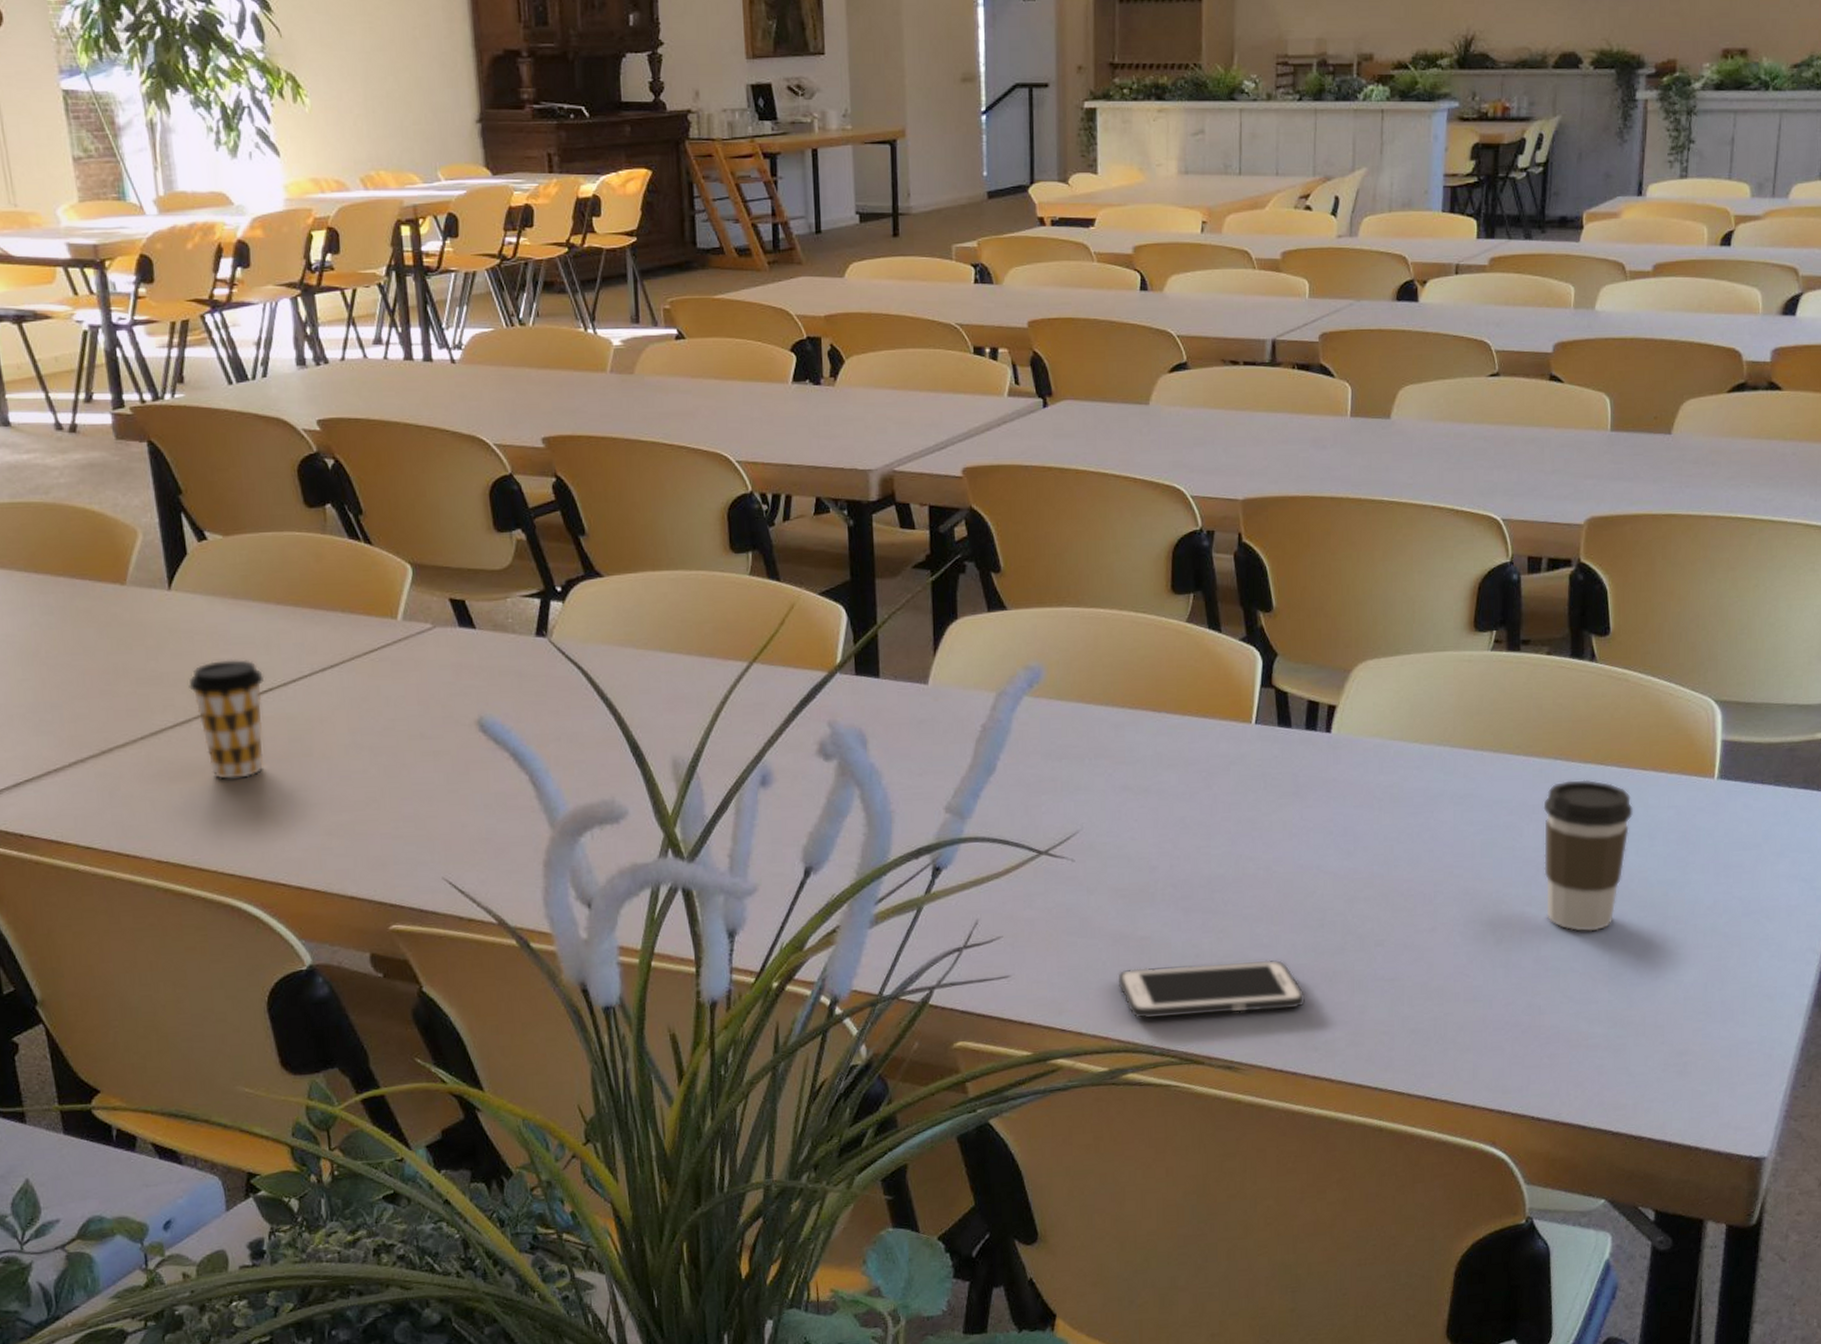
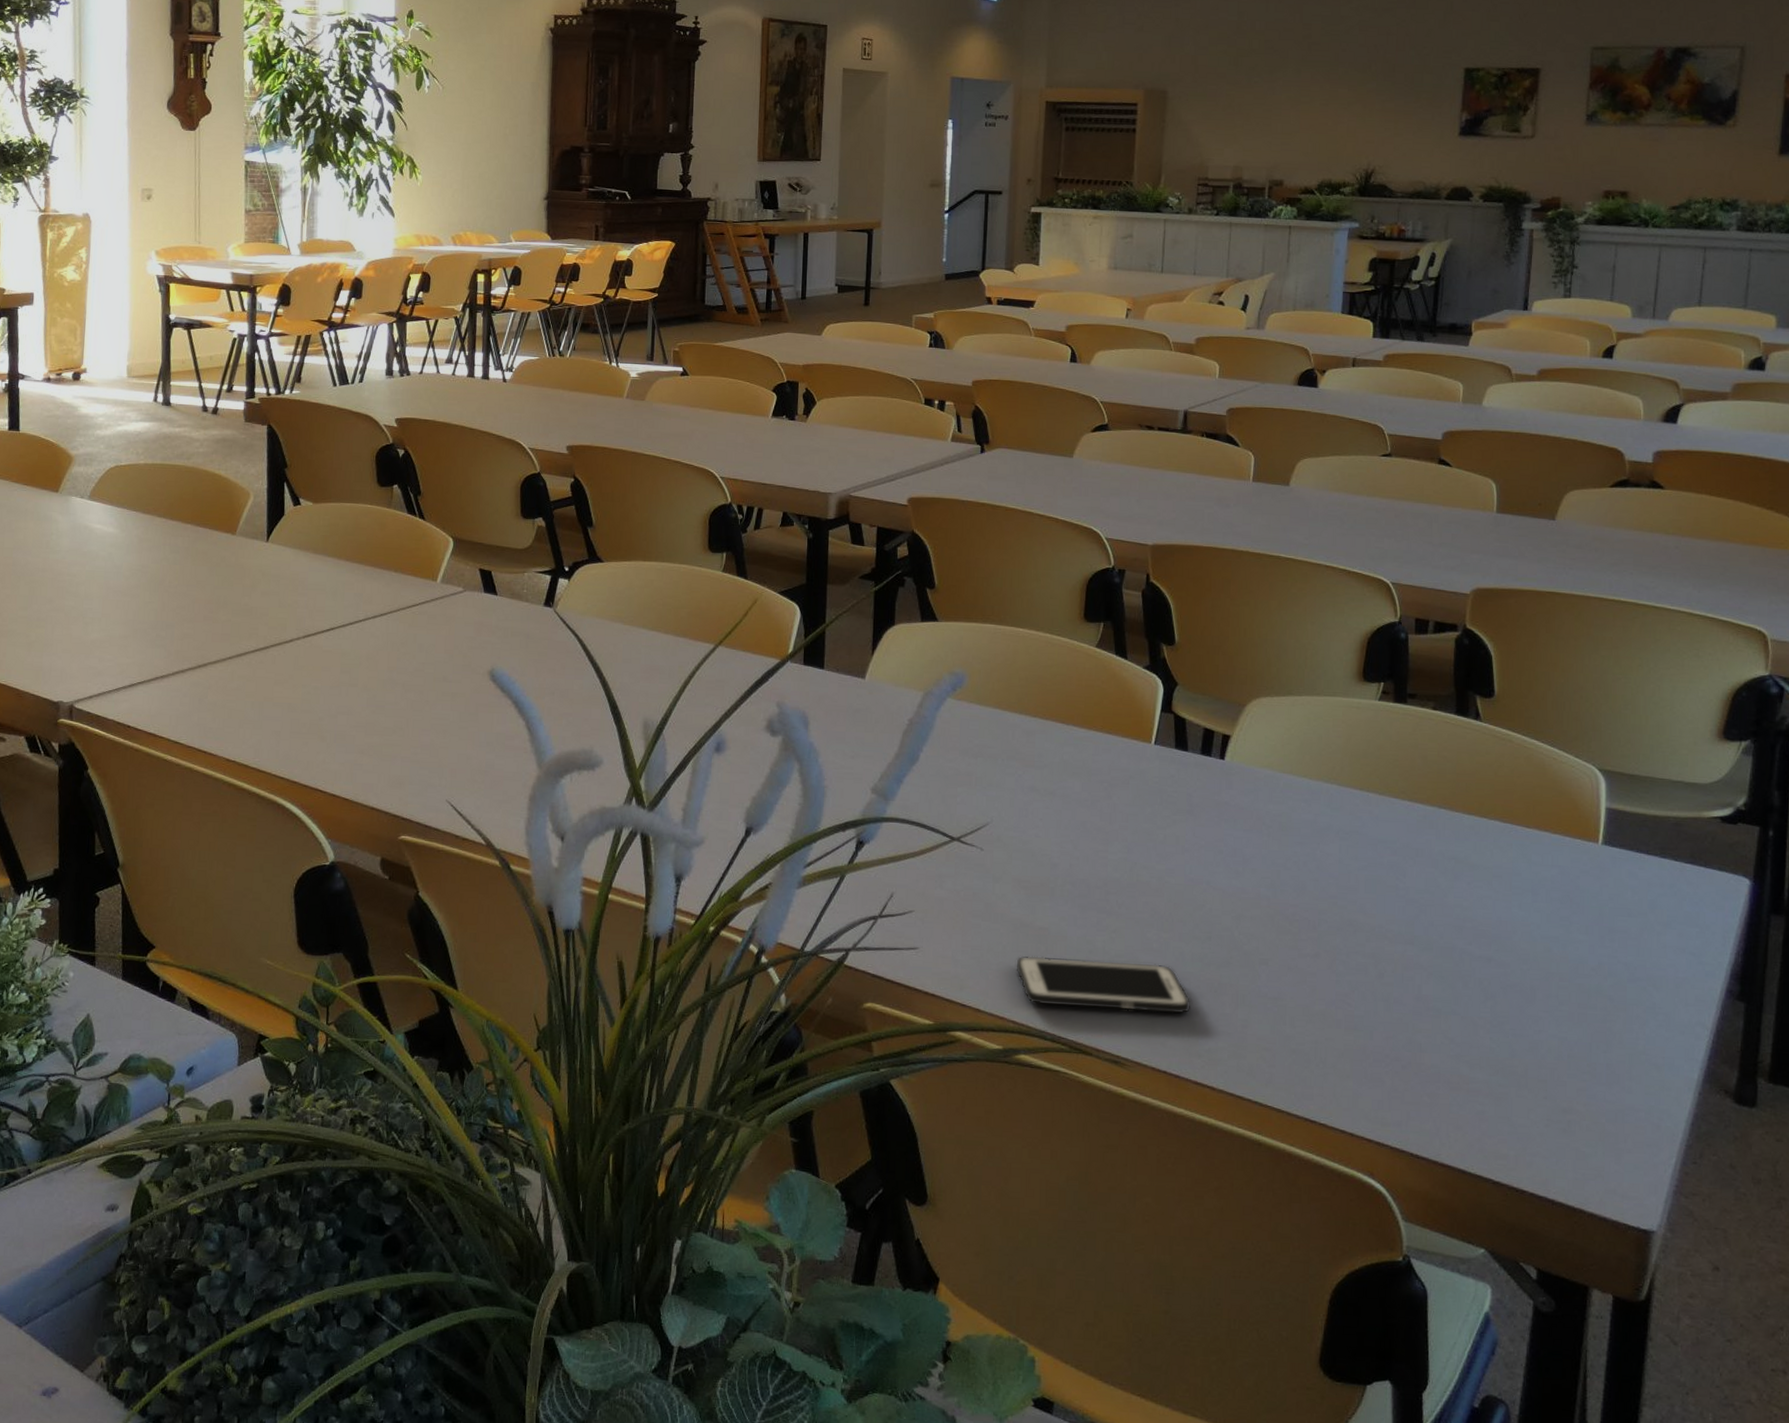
coffee cup: present [188,659,265,779] -> none [271,601,329,699]
coffee cup: present [1543,779,1633,932] -> none [1427,829,1516,978]

